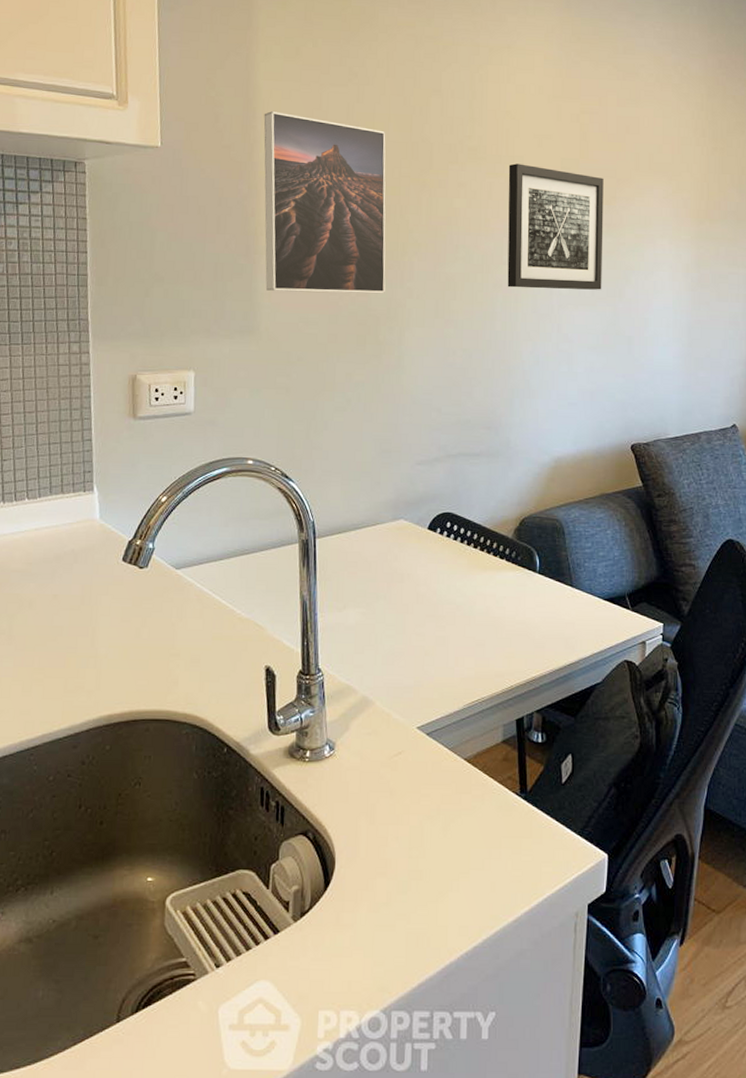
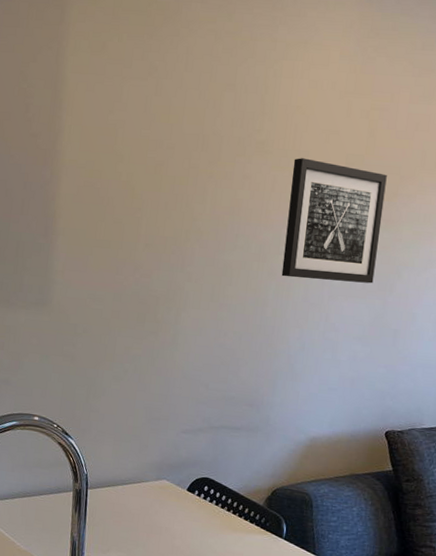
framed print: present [263,111,386,294] -> none [60,103,179,277]

